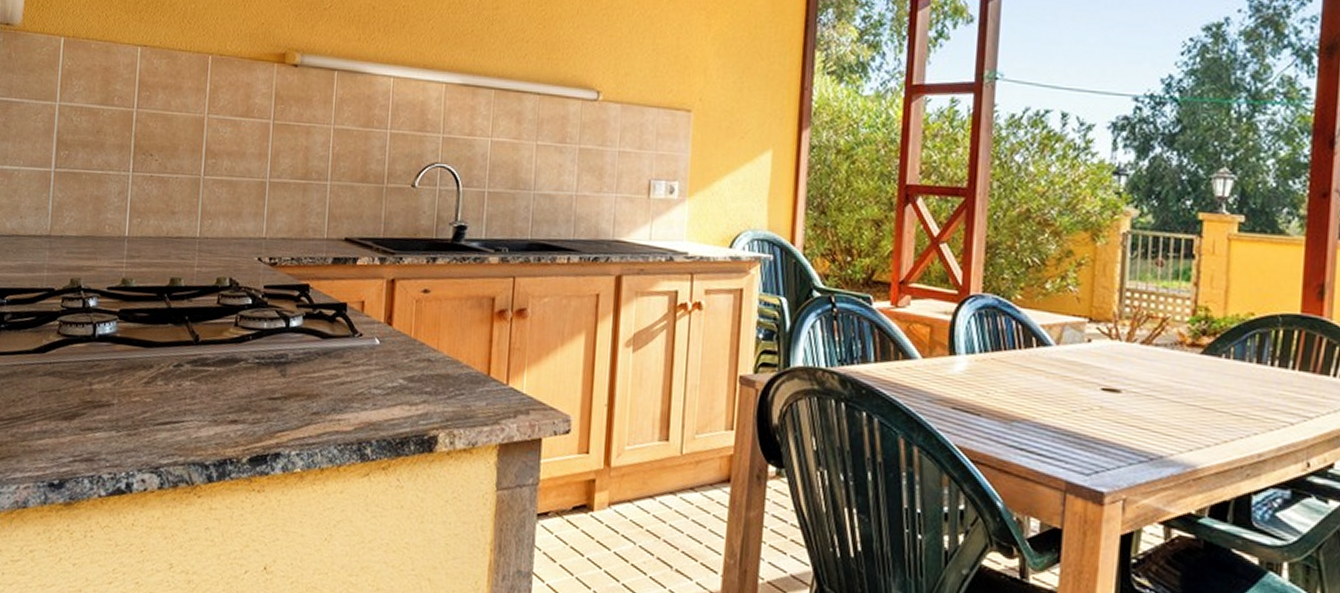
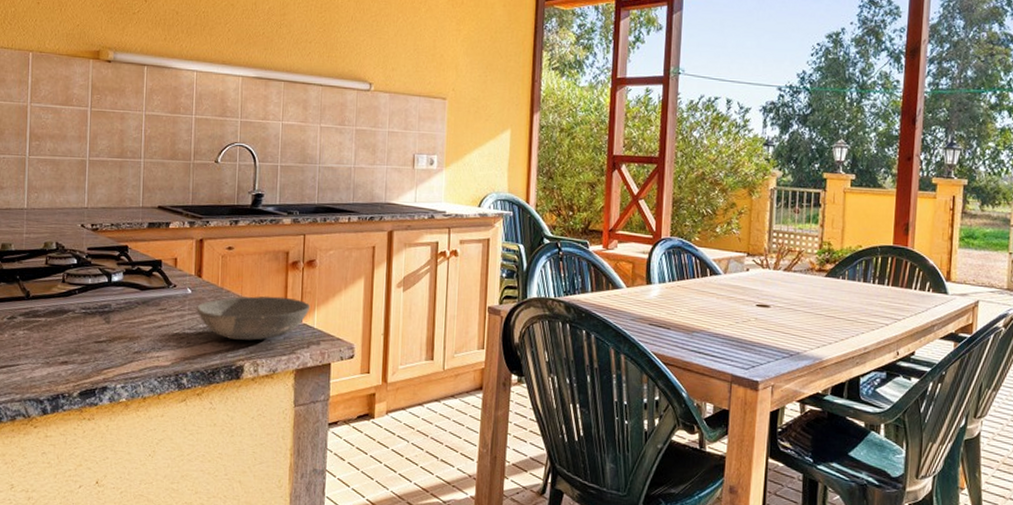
bowl: none [385,350,519,406] -> present [196,296,311,341]

